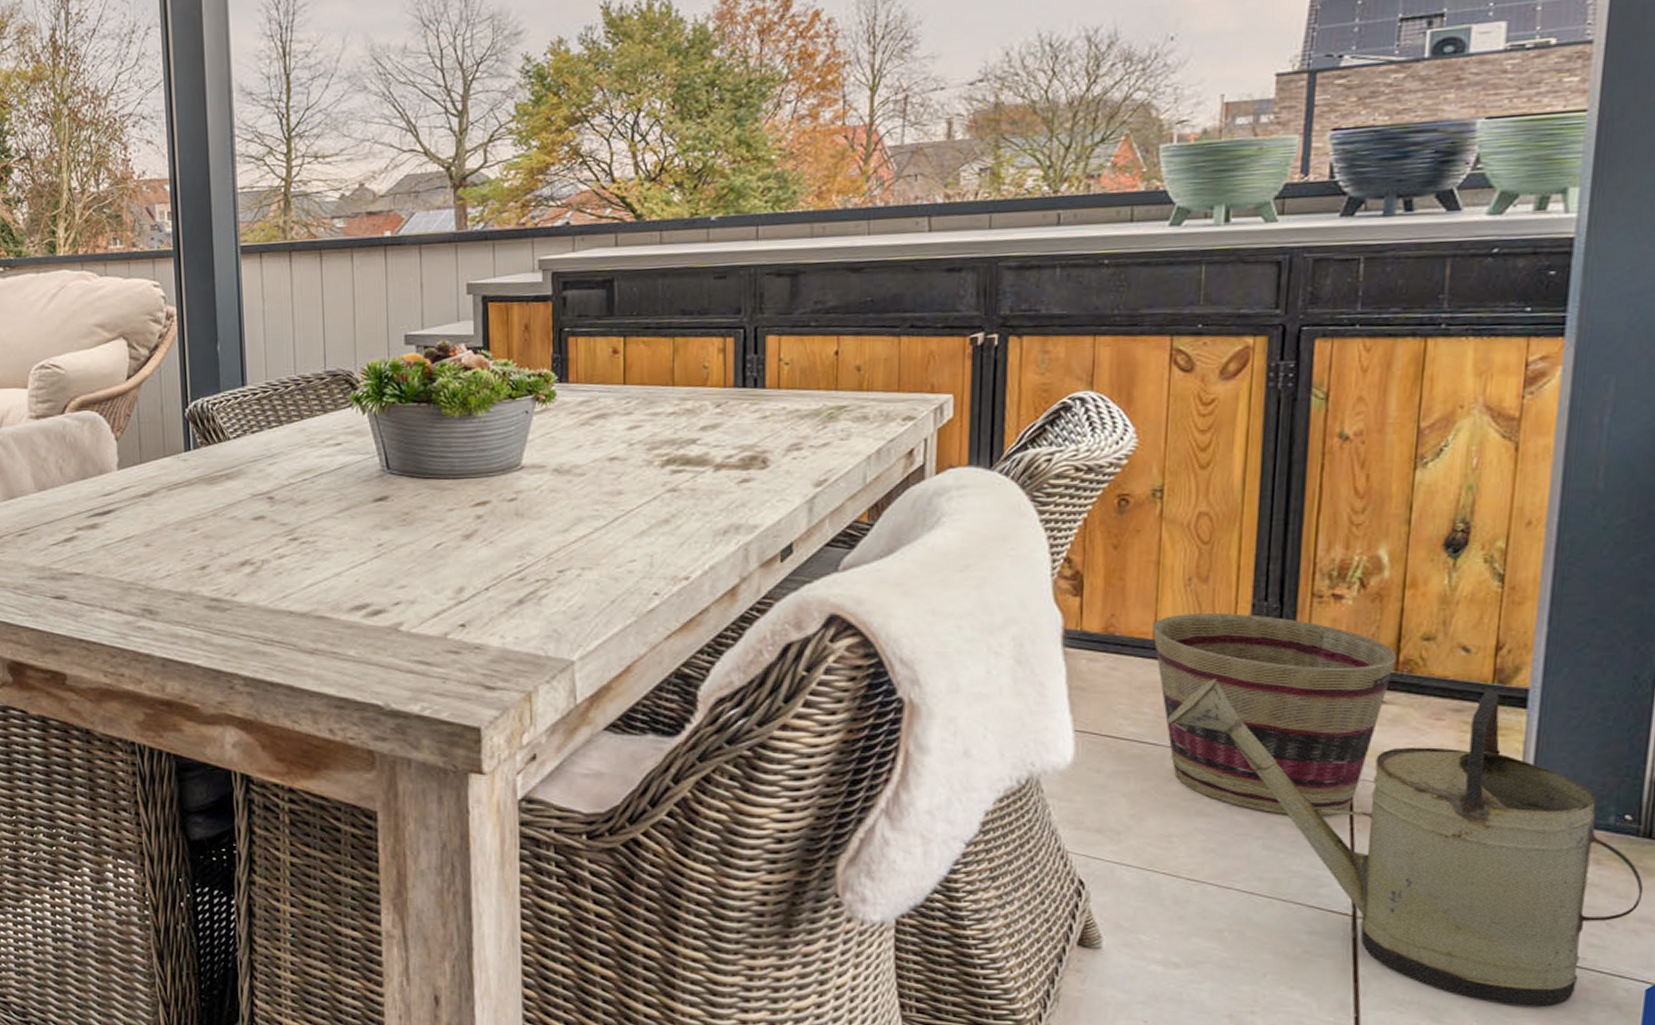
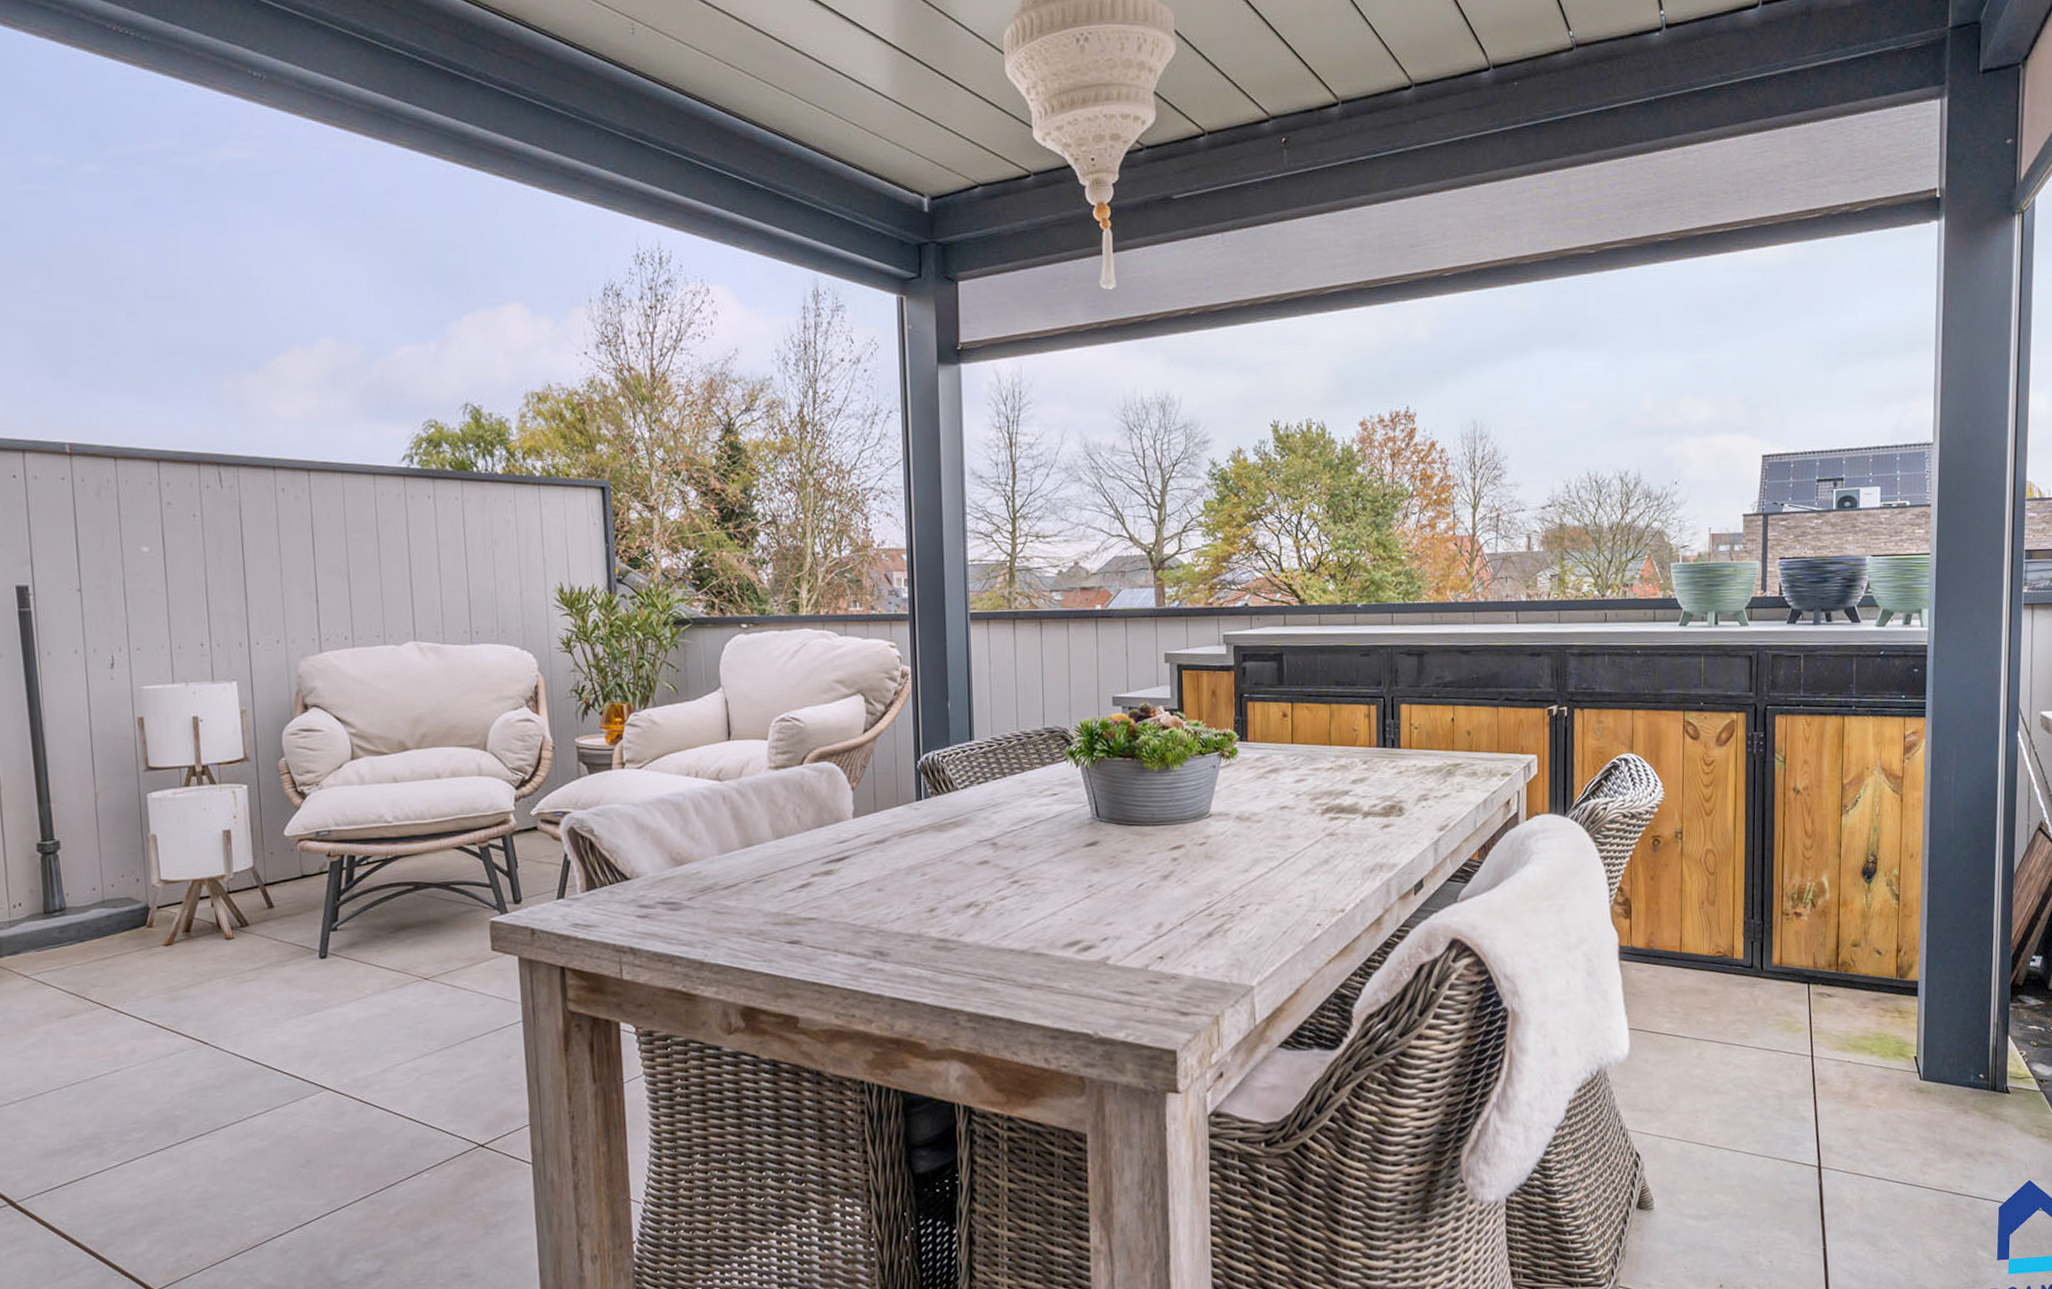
basket: present [1152,613,1398,816] -> none [1679,929,1837,1089]
watering can: present [1167,679,1644,1007] -> none [1691,982,1994,1229]

